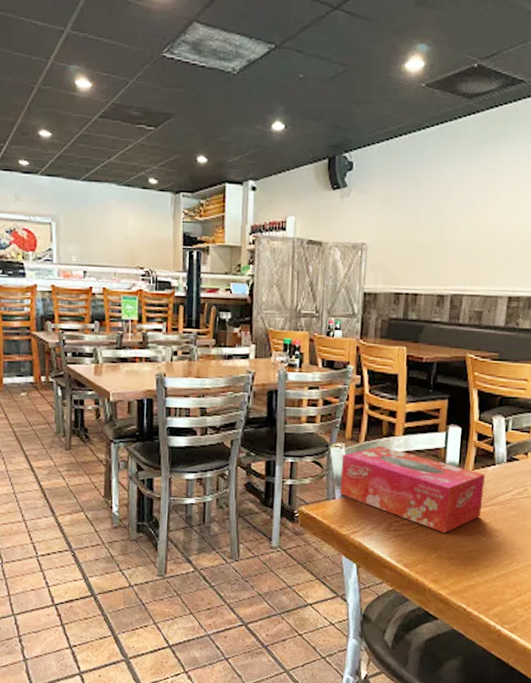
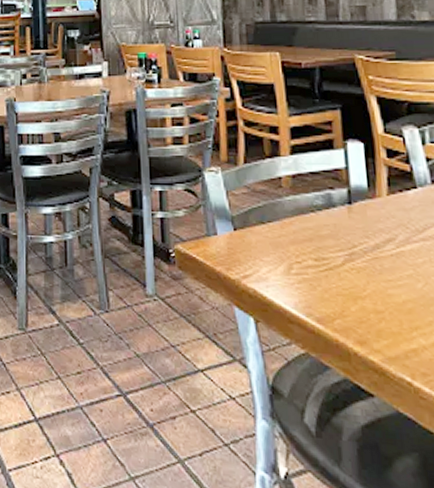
tissue box: present [339,445,485,534] -> none [219,168,409,279]

